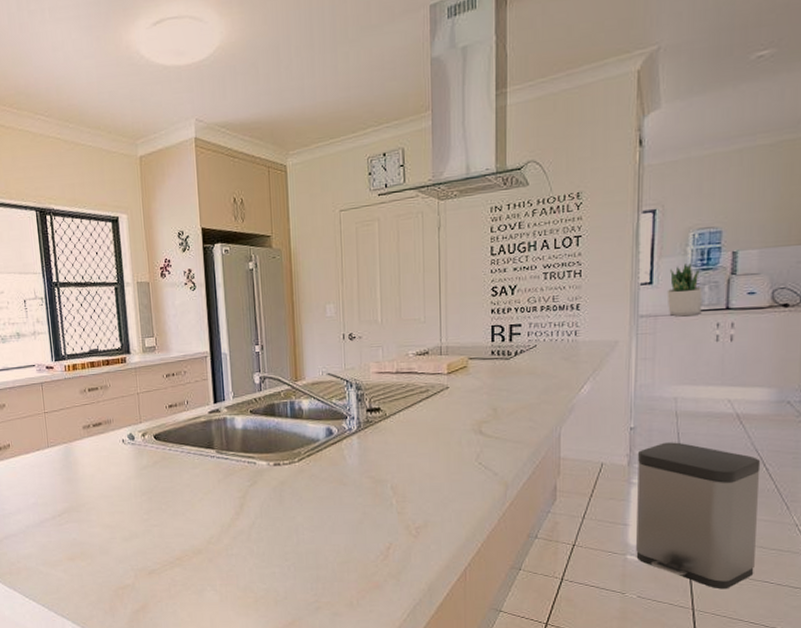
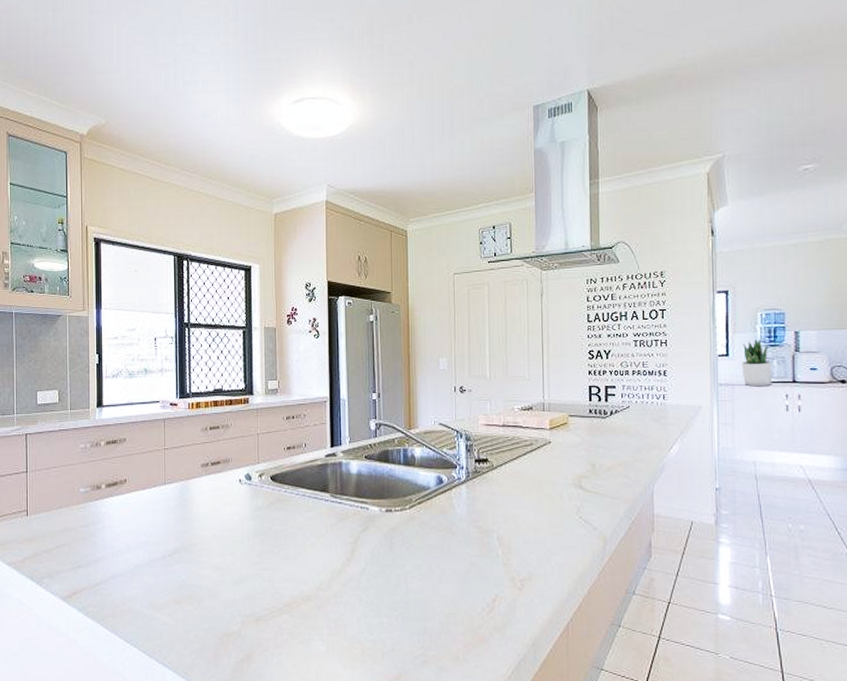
pedal bin: present [636,442,761,589] -> none [724,504,835,652]

